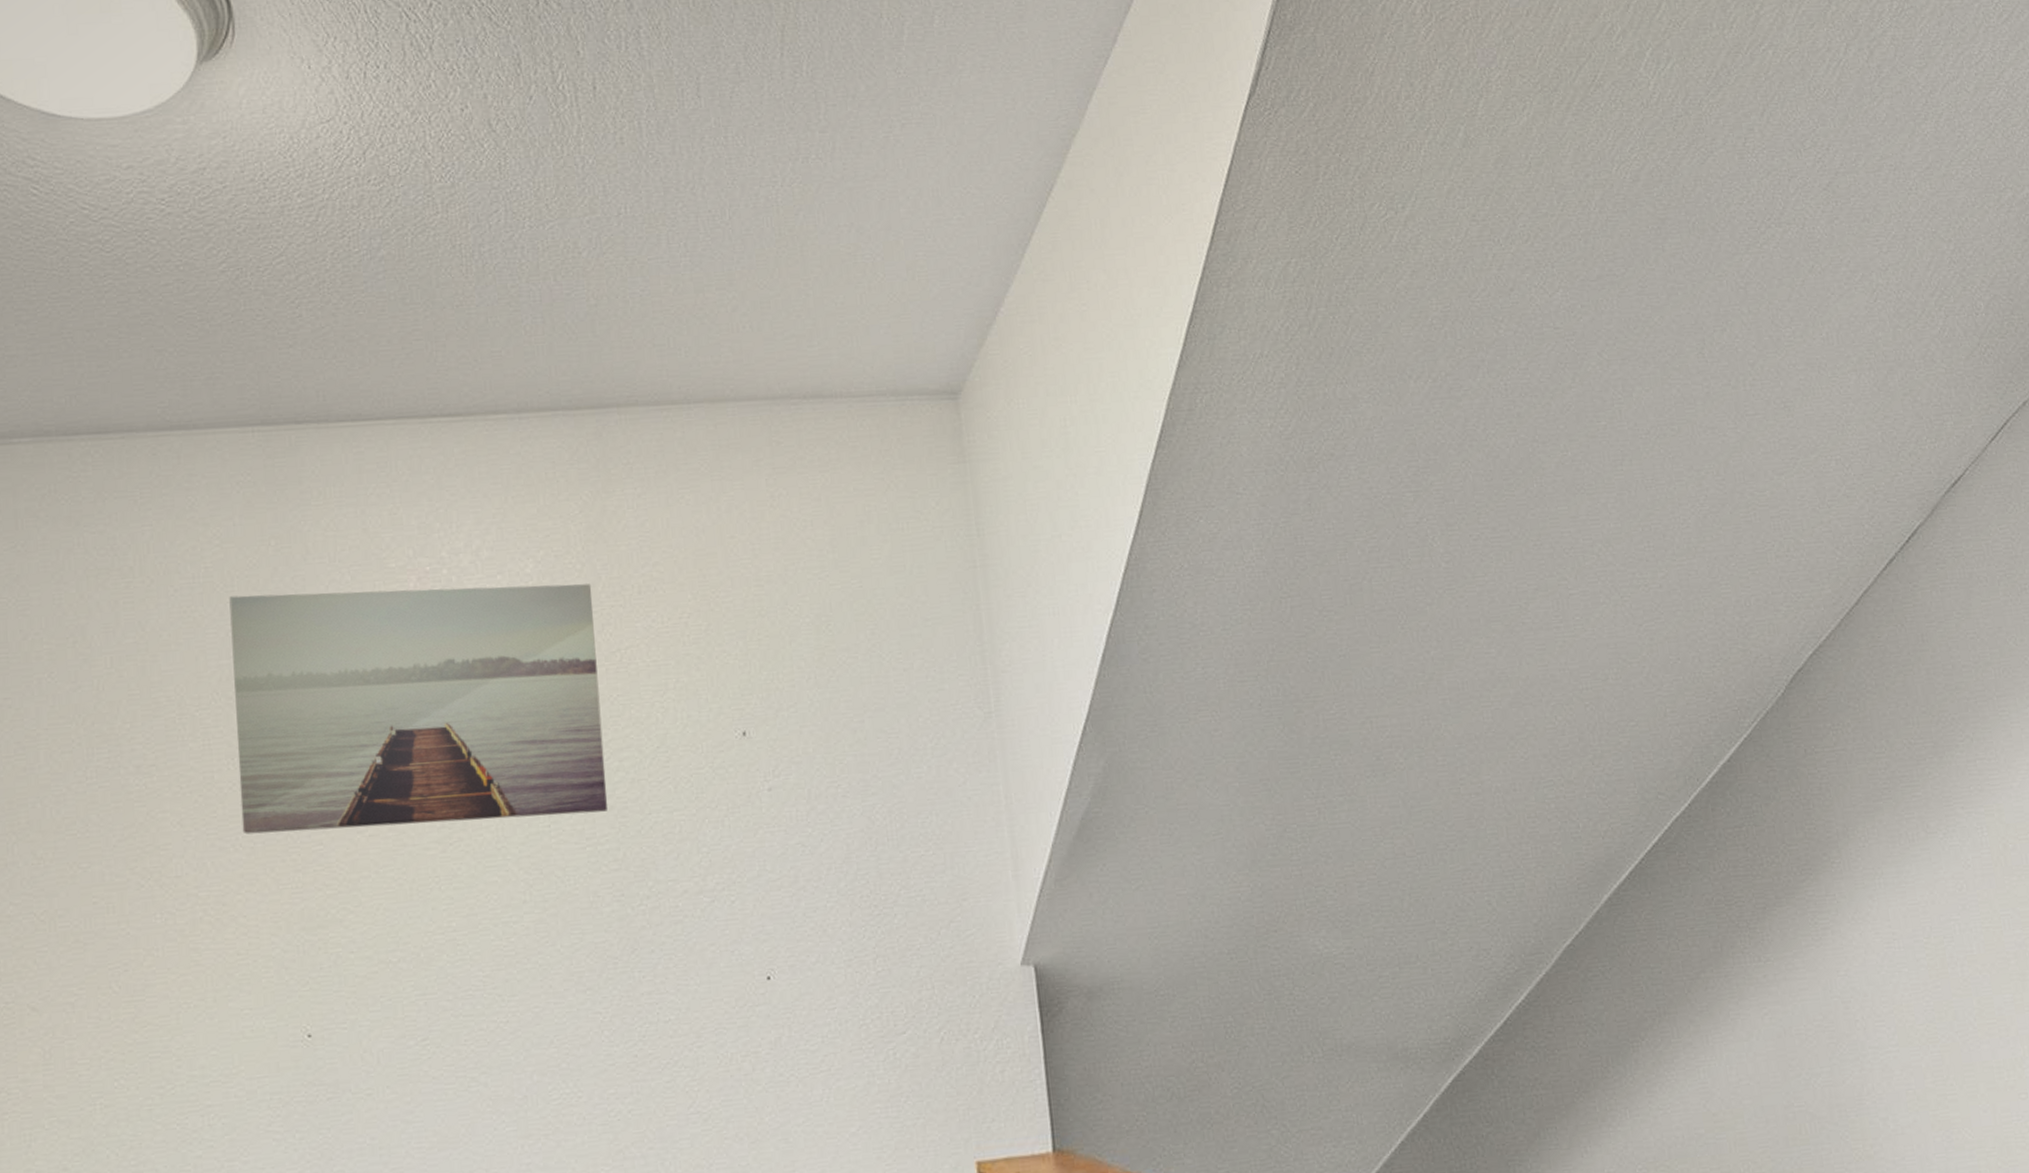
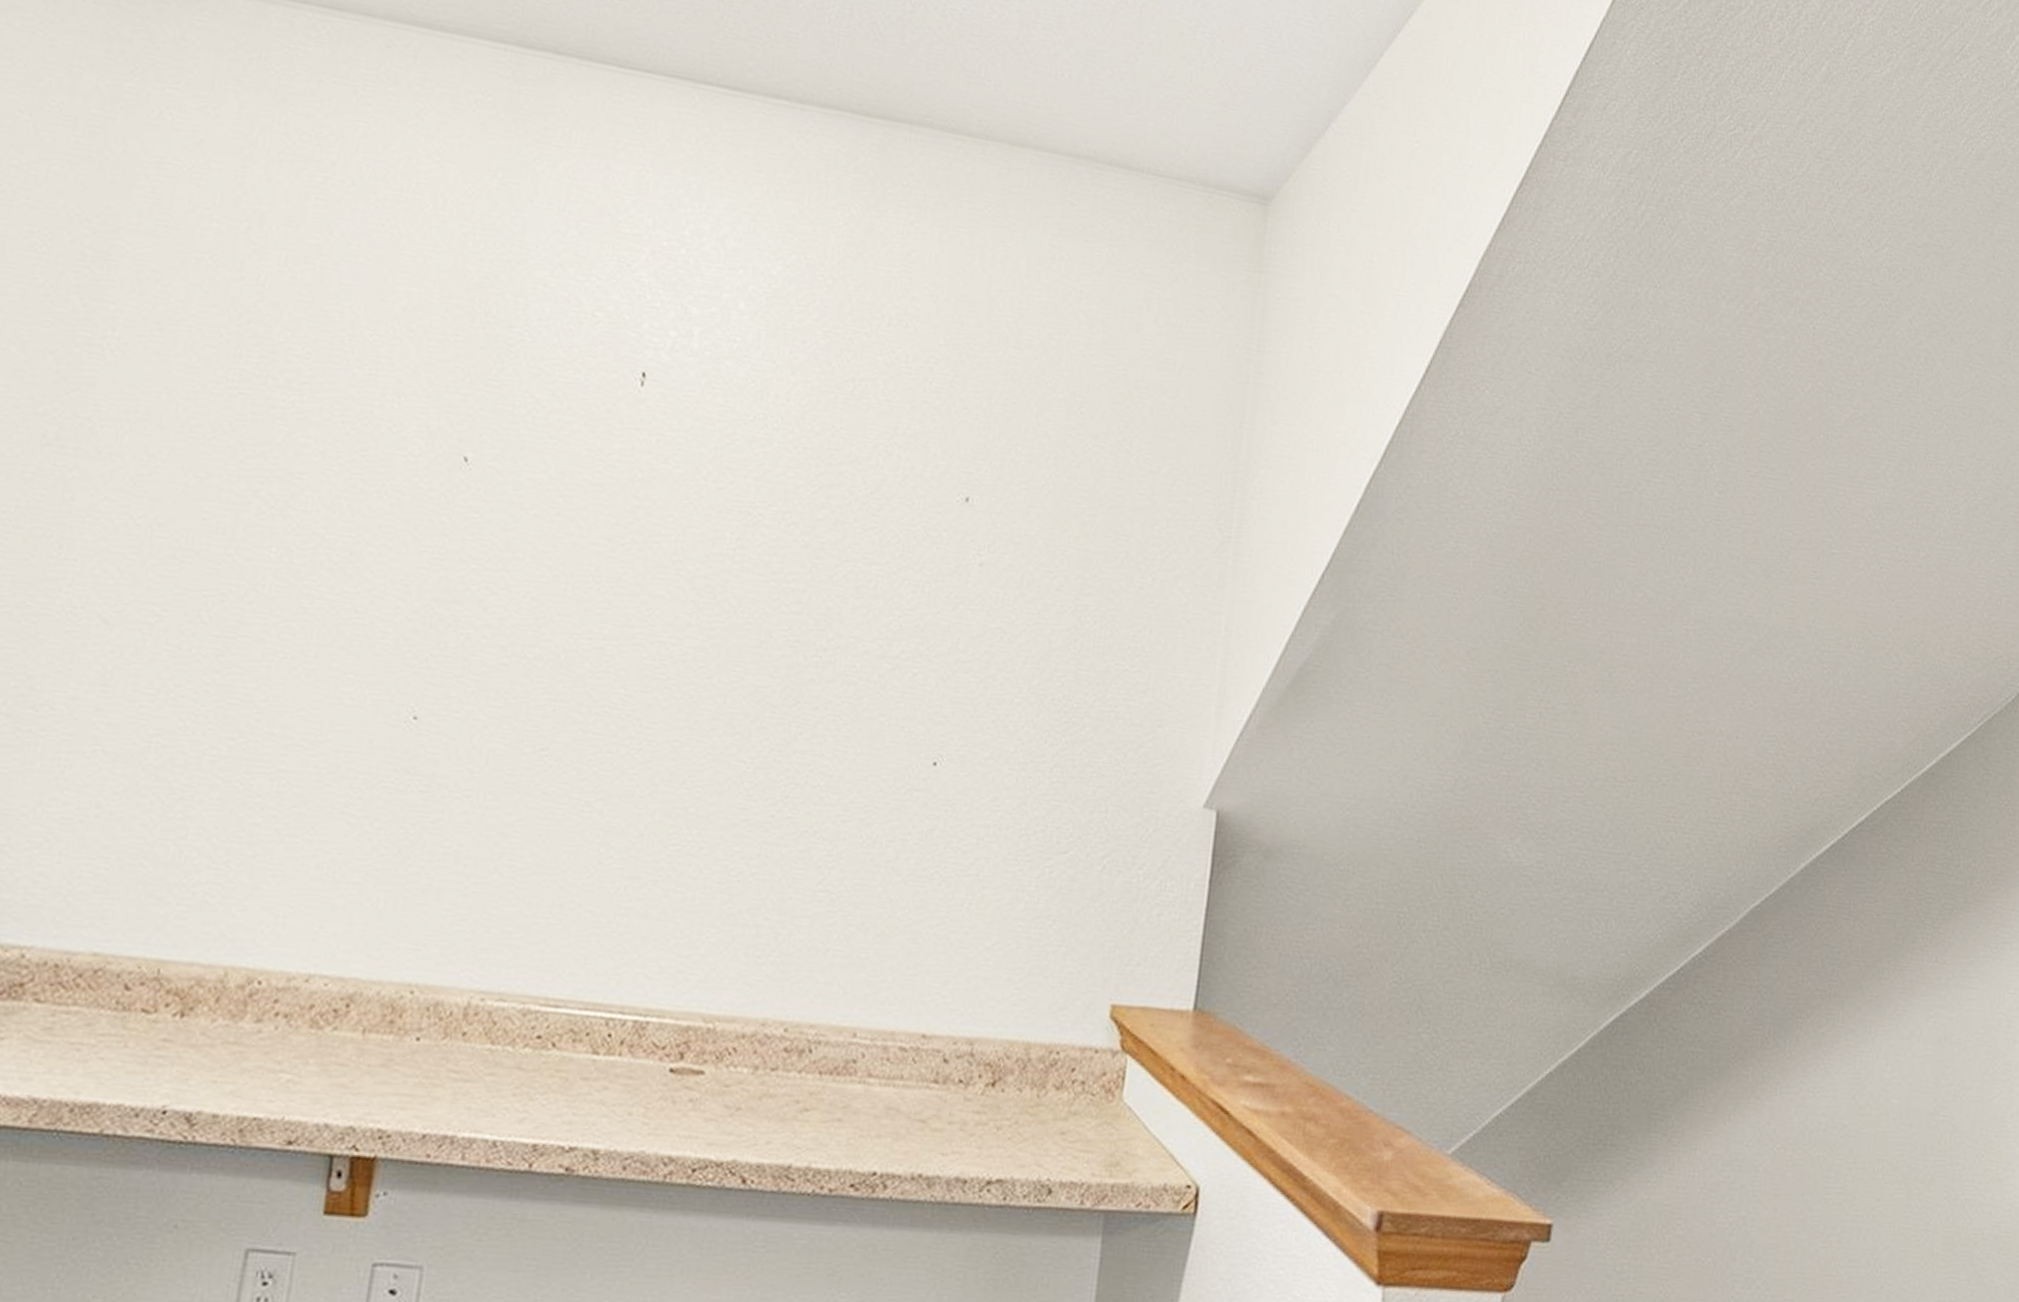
wall art: present [229,584,608,835] -> none [392,220,839,548]

